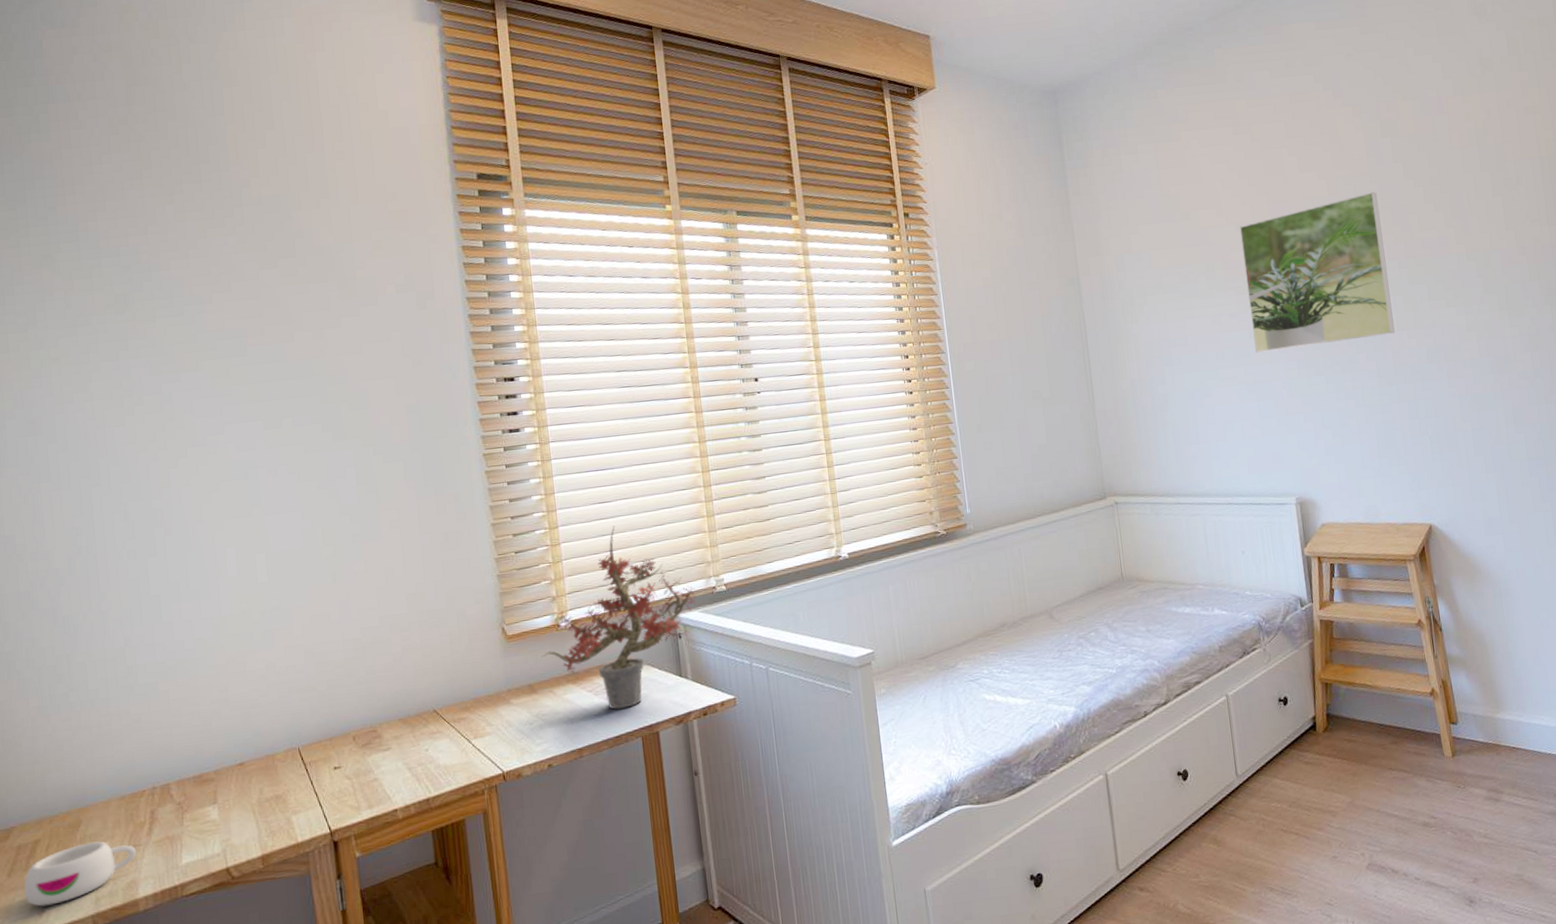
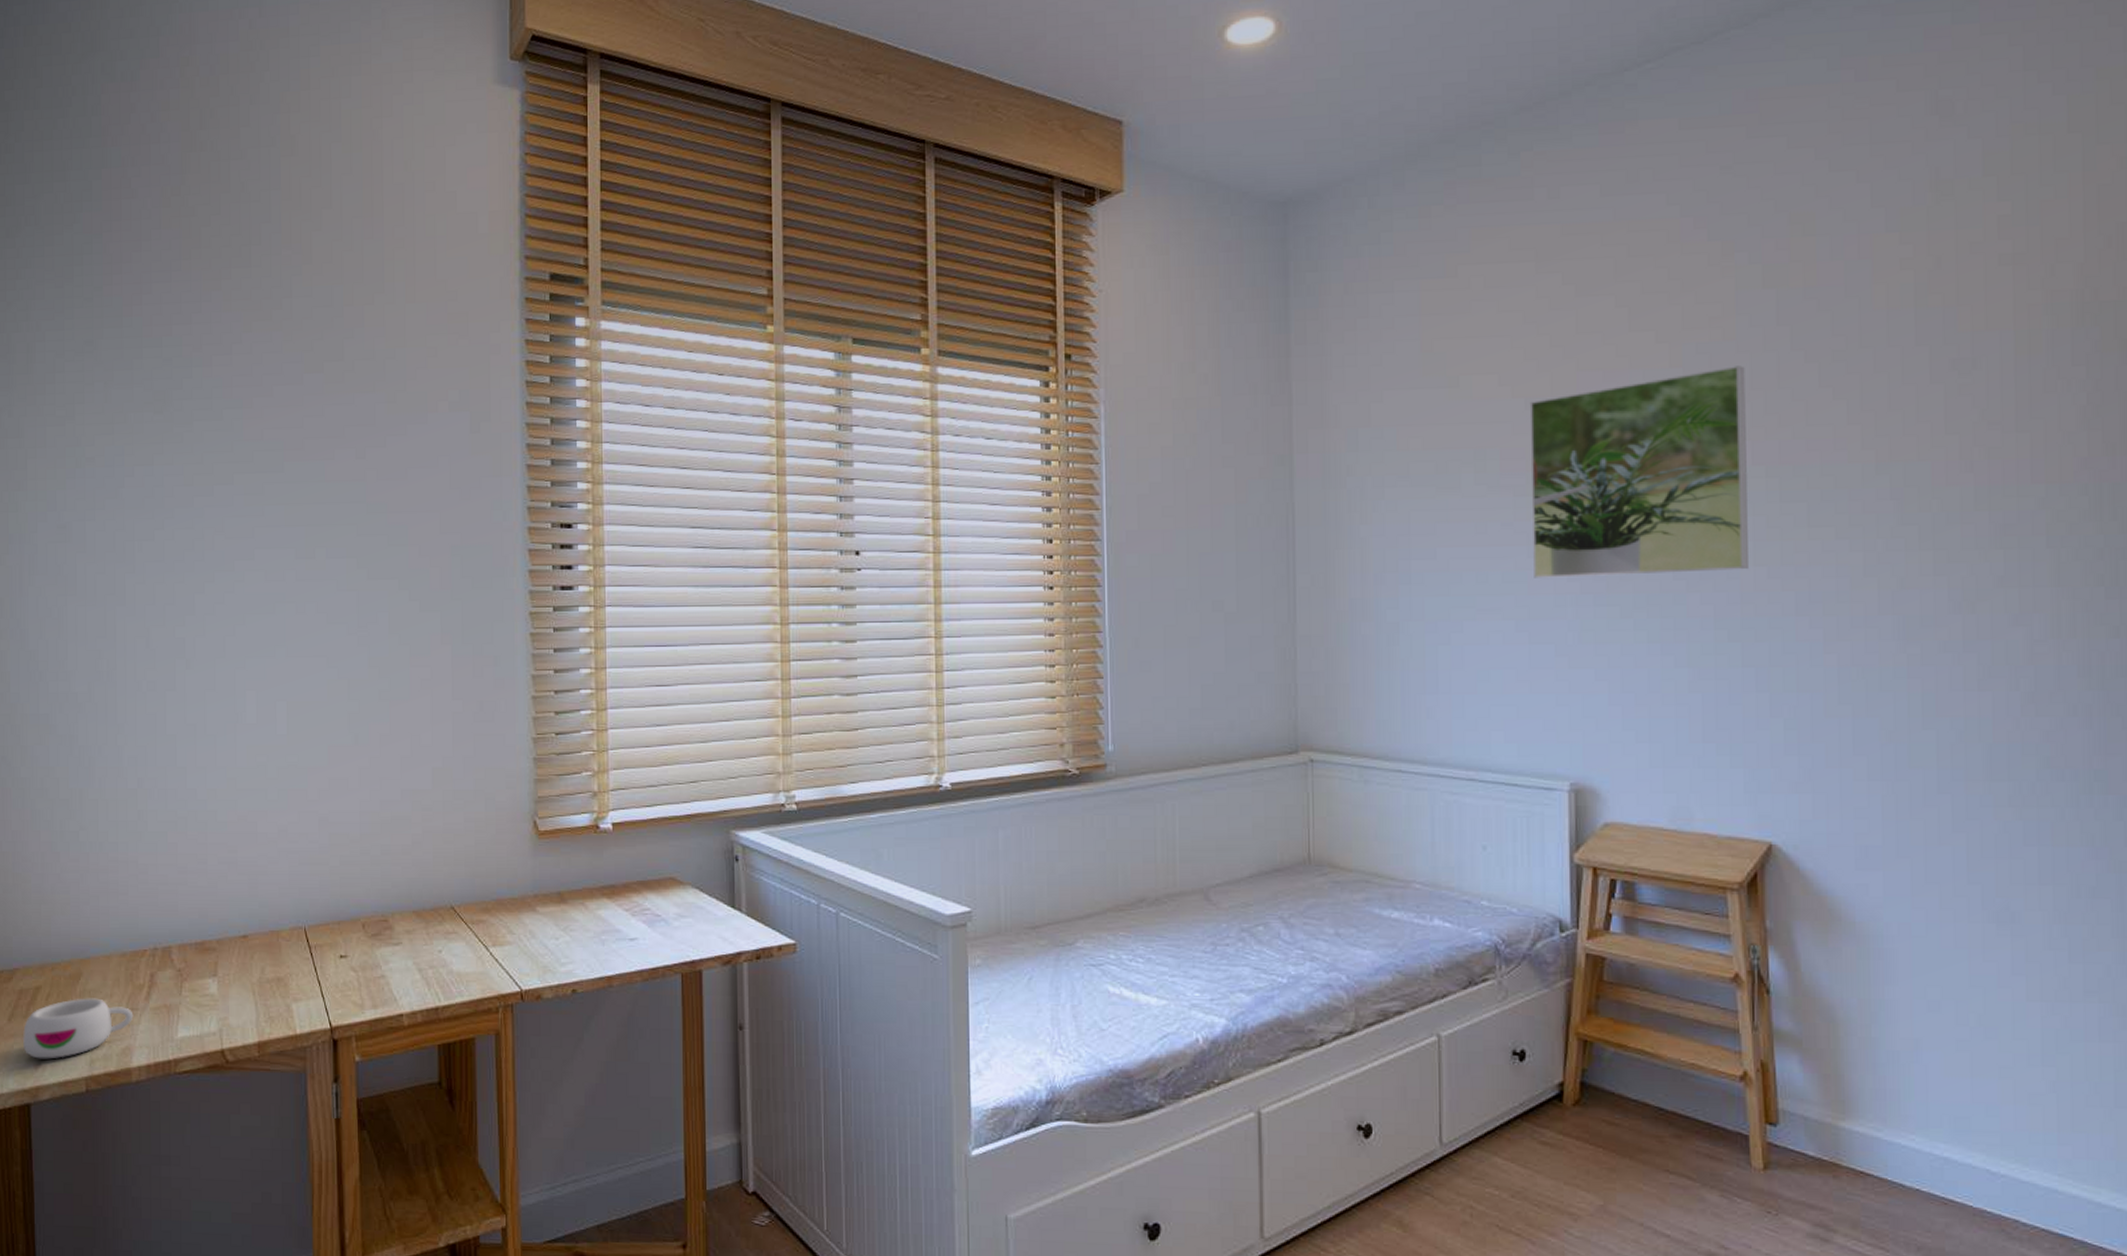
potted plant: present [541,525,696,710] -> none [575,715,760,936]

